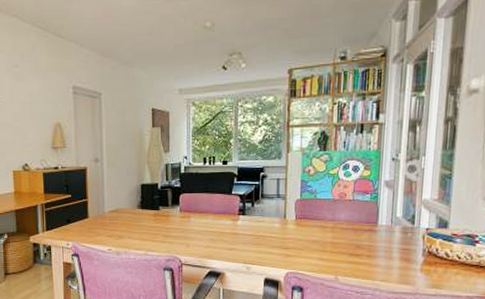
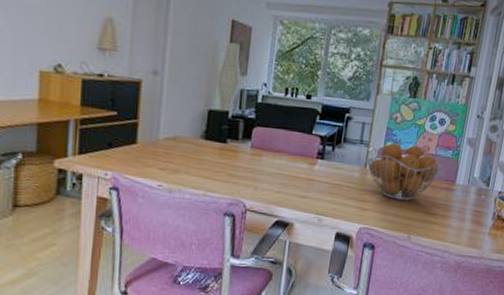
fruit basket: none [284,193,362,244] -> present [366,143,443,201]

